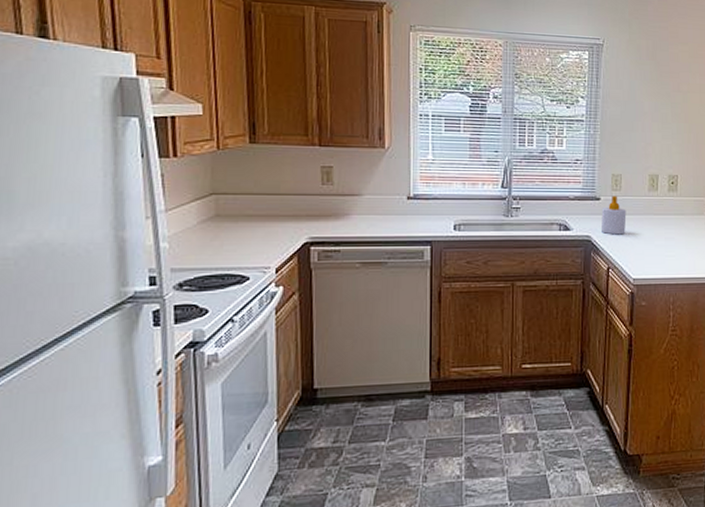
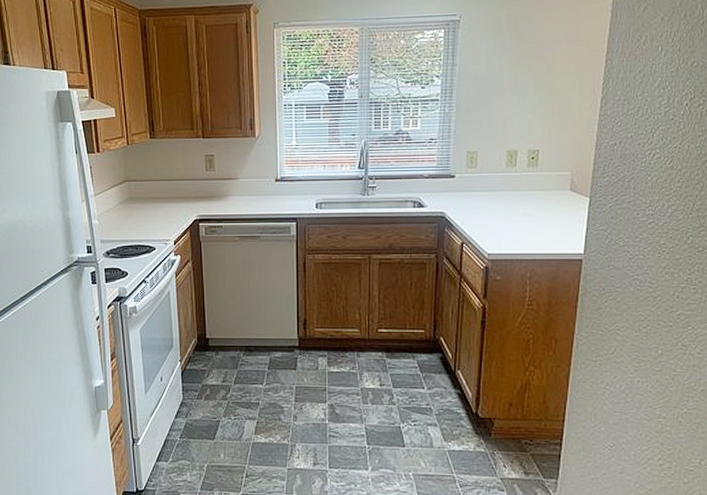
soap bottle: present [601,195,627,235] -> none [456,173,482,211]

